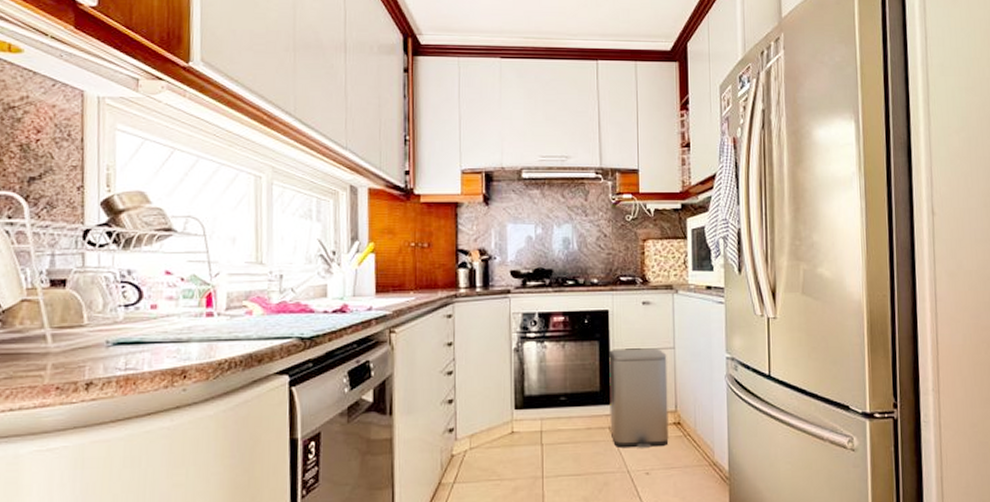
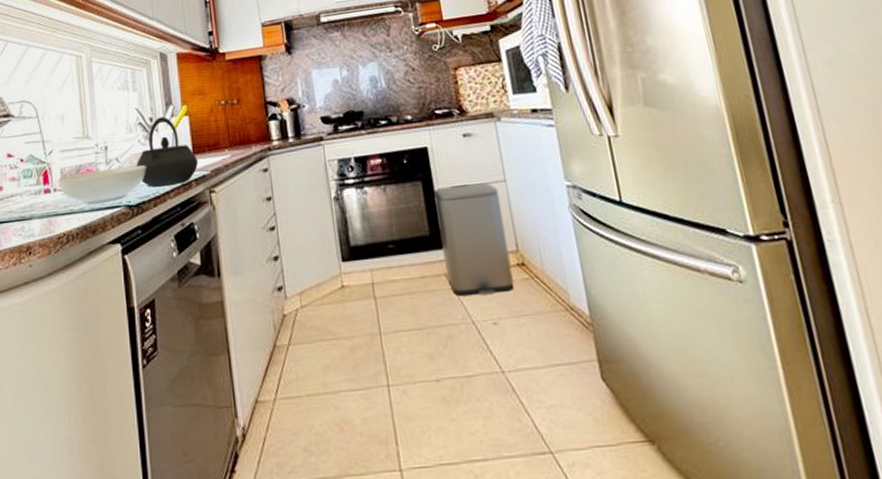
bowl: none [223,297,325,333] -> present [58,165,147,205]
kettle: none [313,251,380,322] -> present [136,116,198,187]

